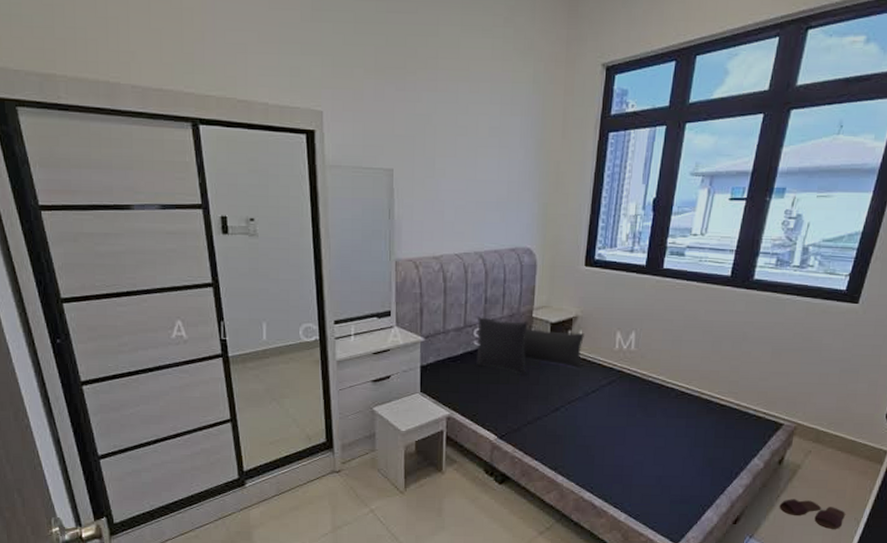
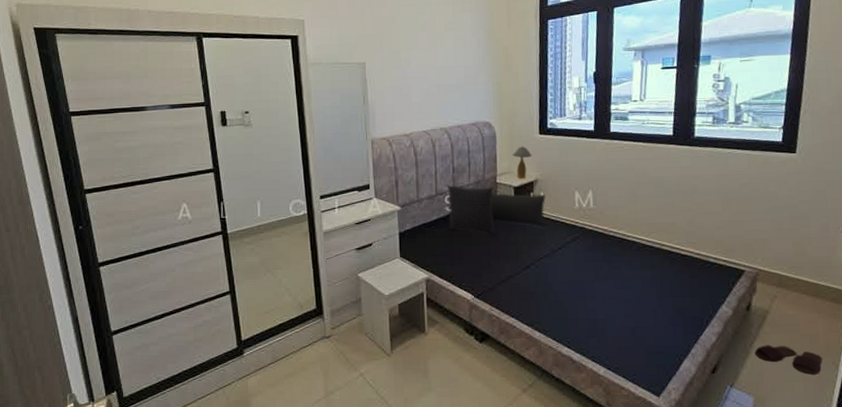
table lamp: none [553,277,574,315] -> present [512,145,532,179]

